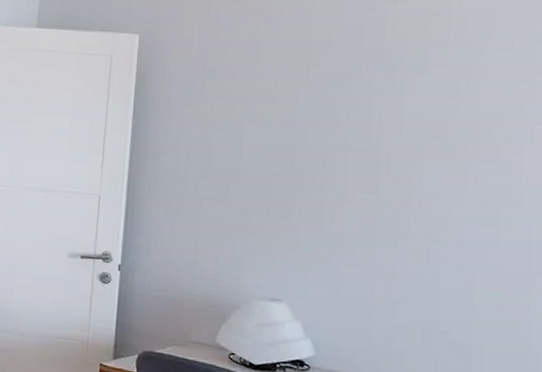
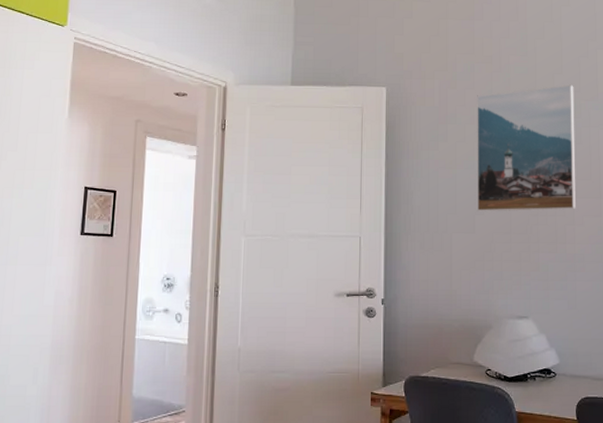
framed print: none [232,41,356,184] -> present [477,84,576,212]

